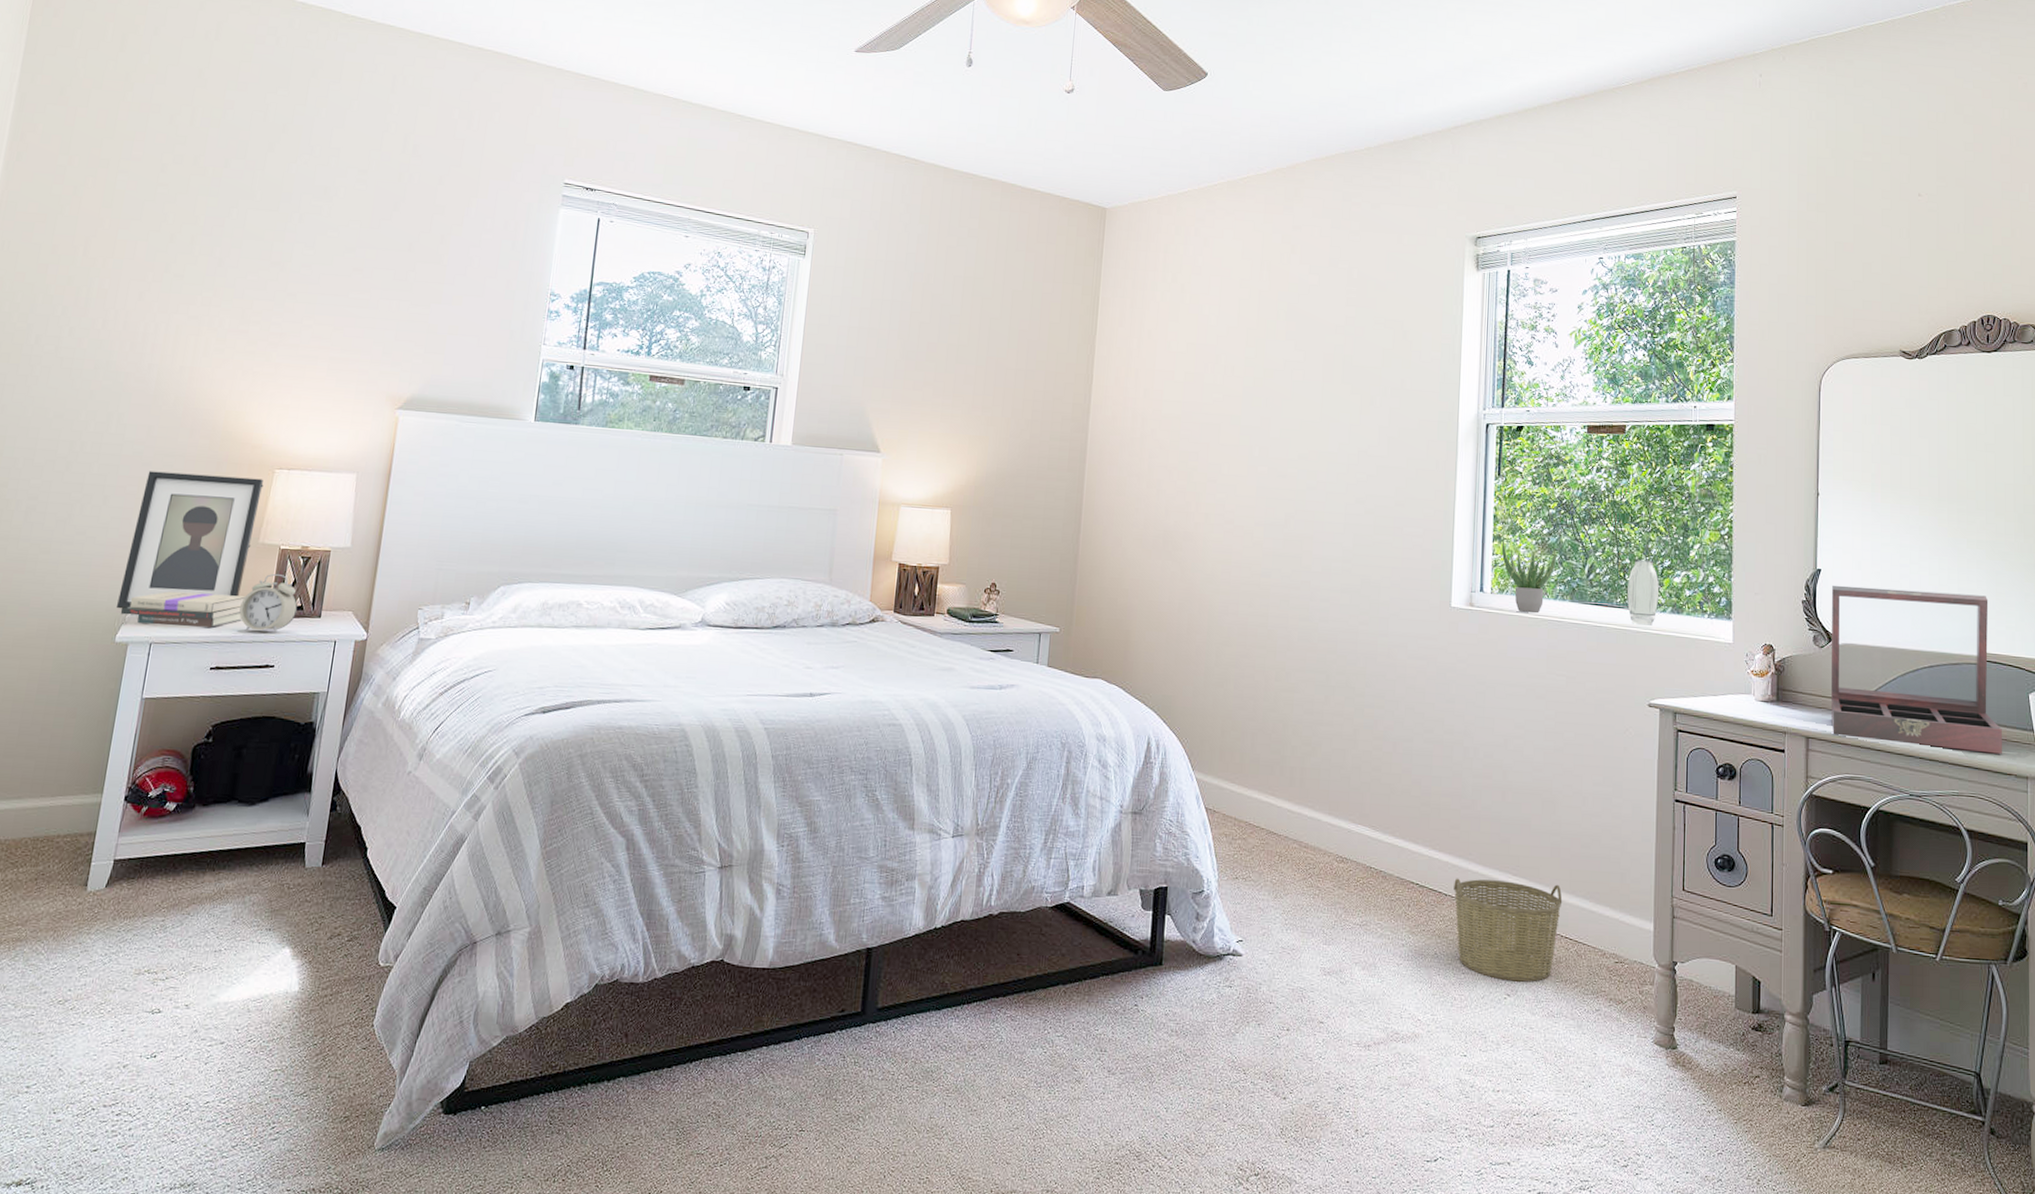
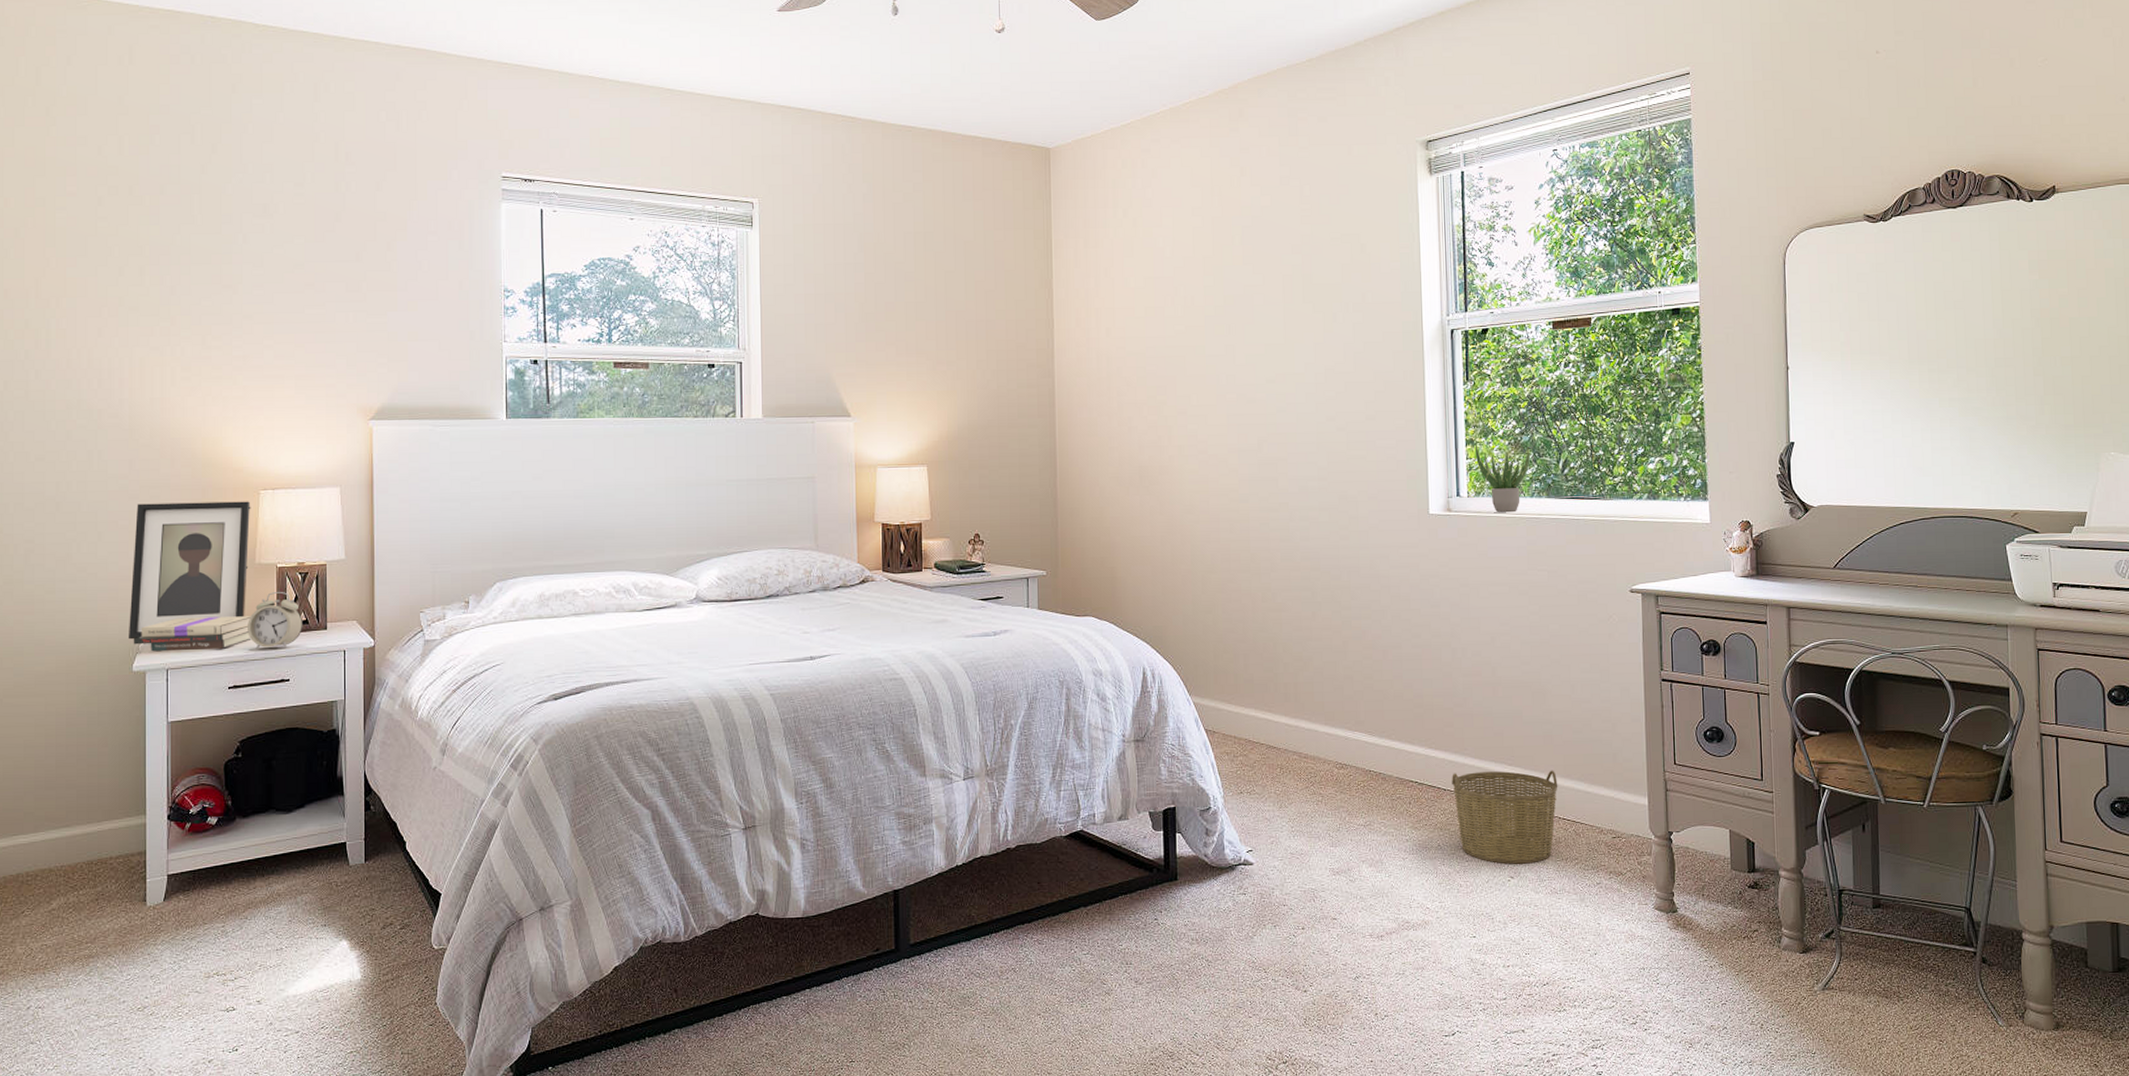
vase: present [1627,559,1659,626] -> none [1603,449,1634,514]
jewelry box: present [1830,585,2002,754] -> none [1806,453,1981,606]

